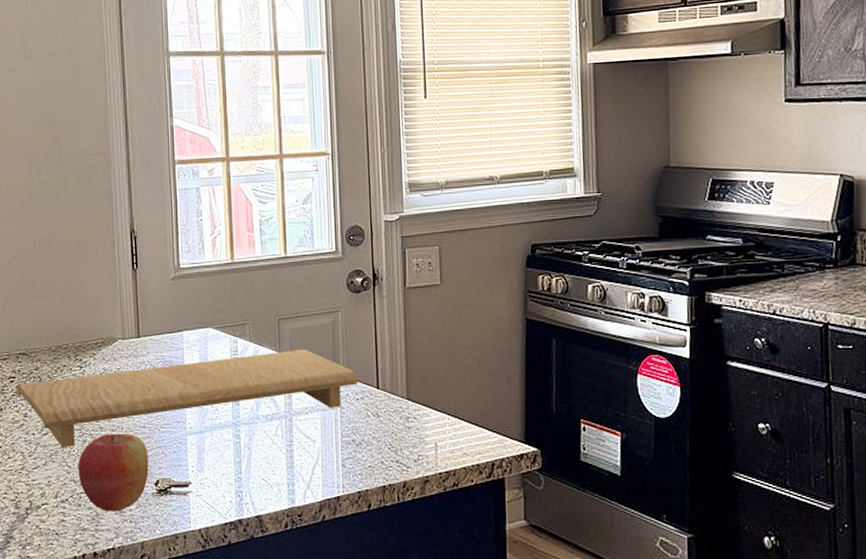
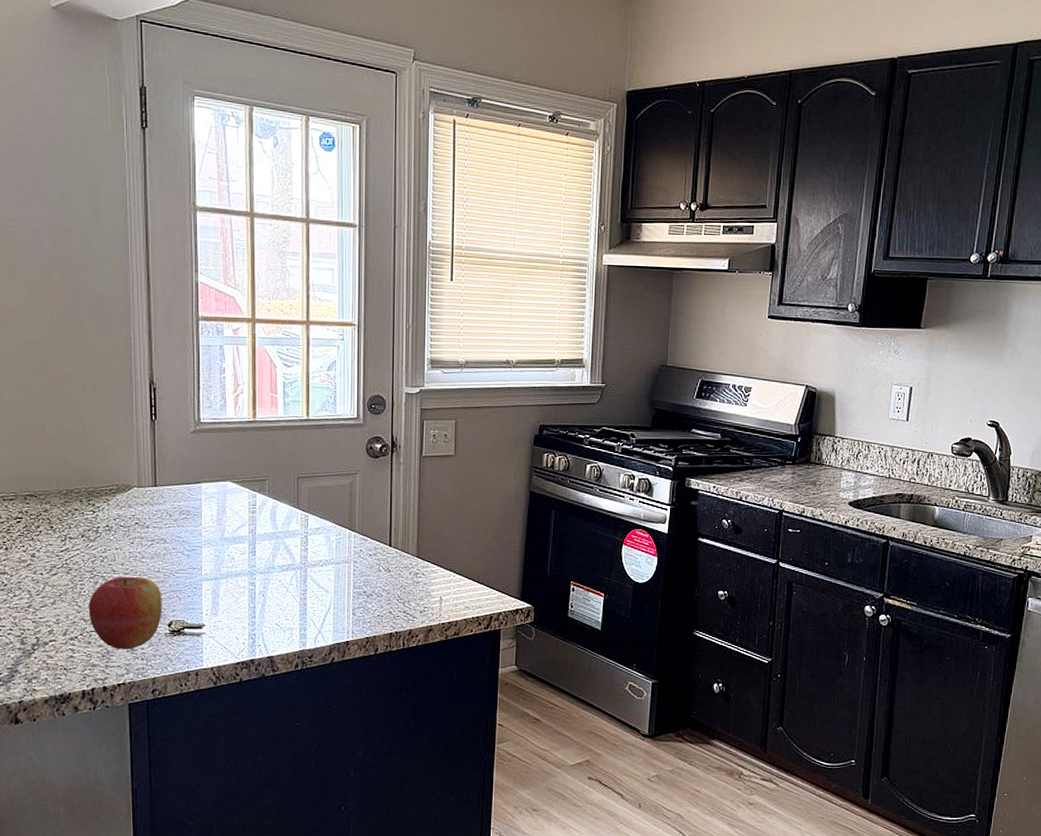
cutting board: present [16,348,359,447] -> none [23,506,373,588]

